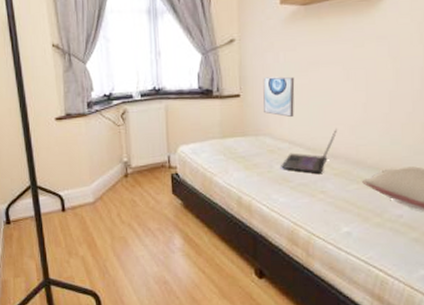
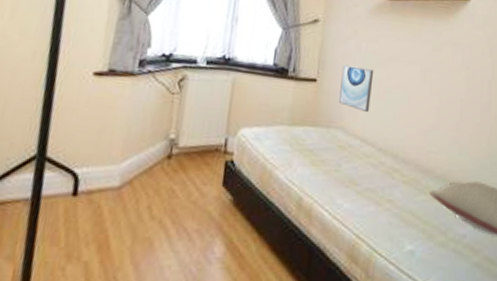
laptop: present [281,128,337,173] -> none [350,131,410,179]

